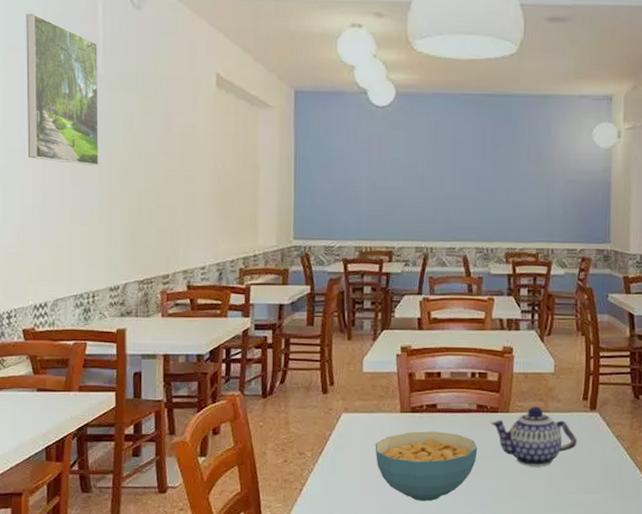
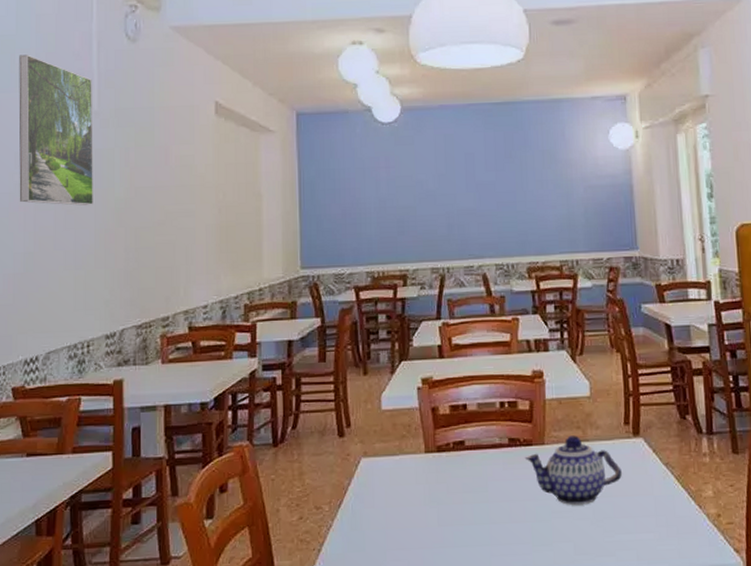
cereal bowl: present [375,431,478,501] -> none [399,472,513,555]

